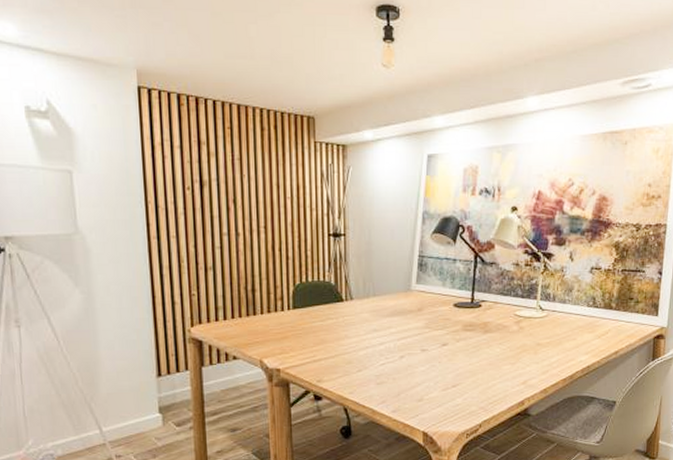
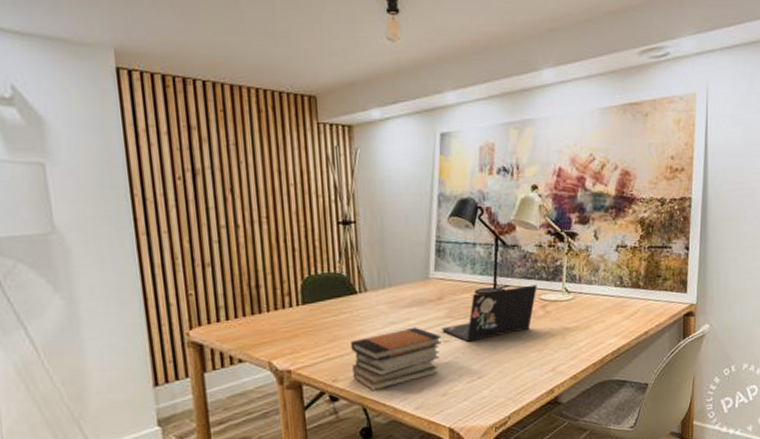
book stack: none [336,335,421,393] -> present [351,327,442,392]
laptop: none [421,301,513,352] -> present [442,285,537,342]

